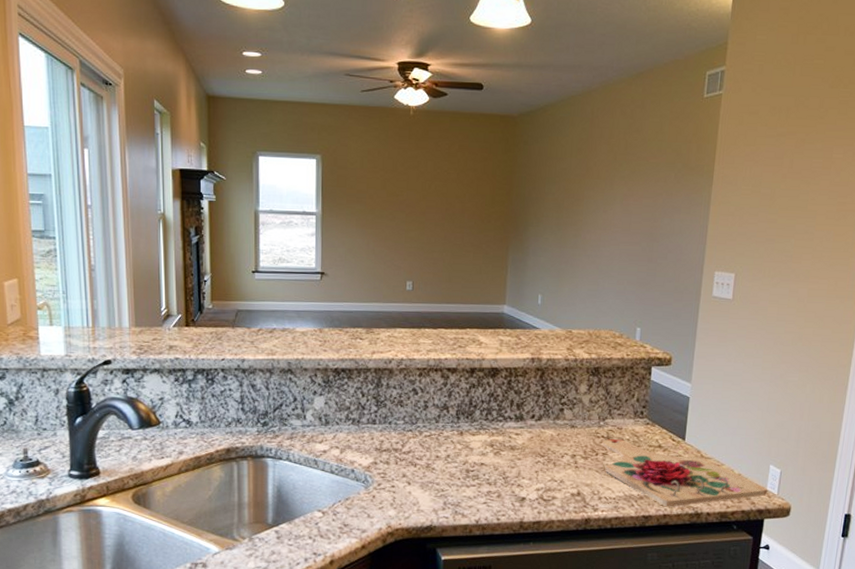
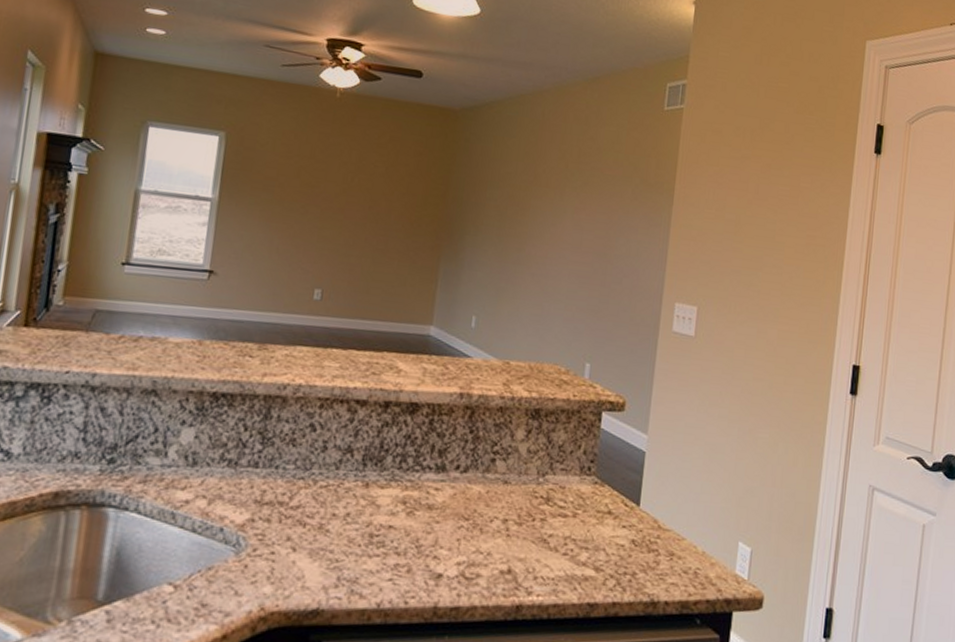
cutting board: present [602,439,767,507] -> none [540,500,736,593]

